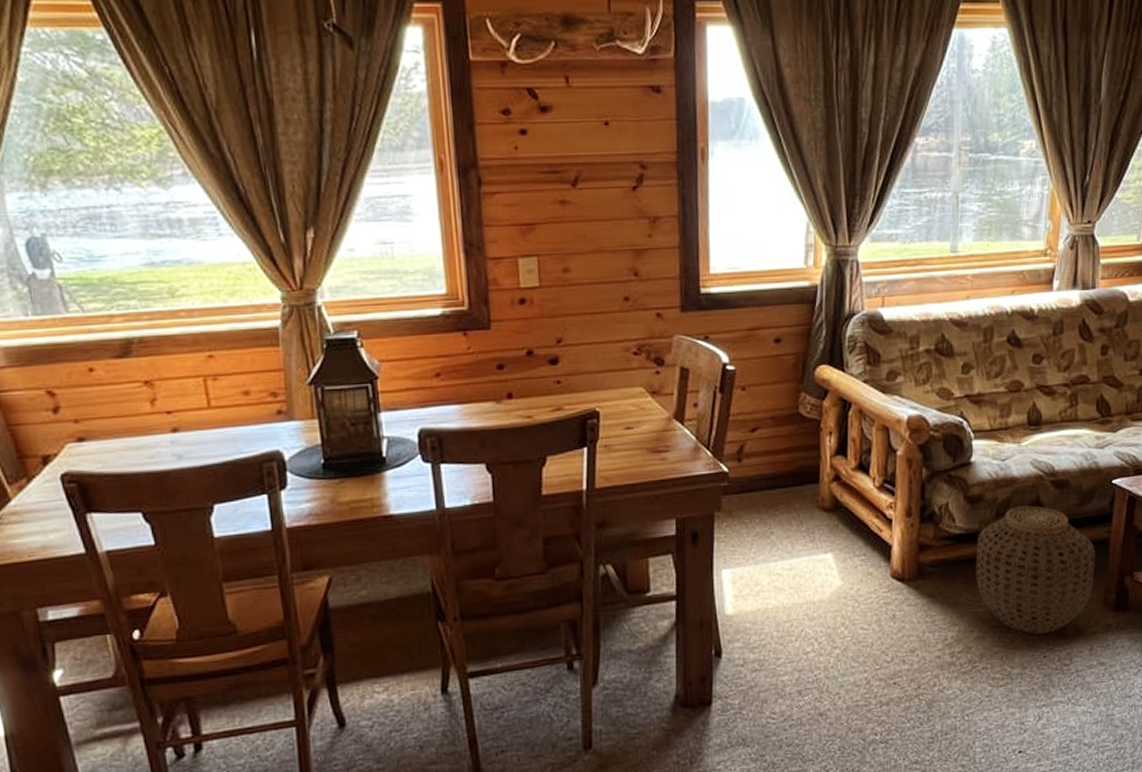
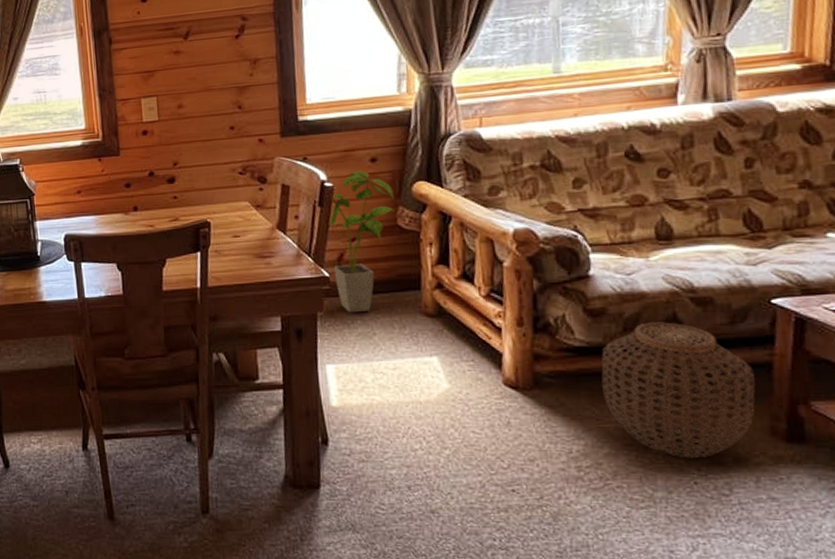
house plant: none [729,352,797,511] -> present [329,171,395,313]

